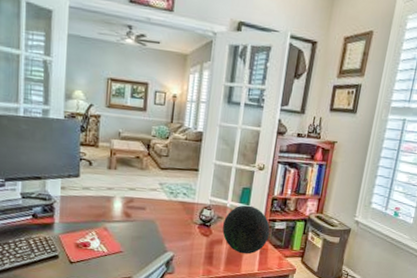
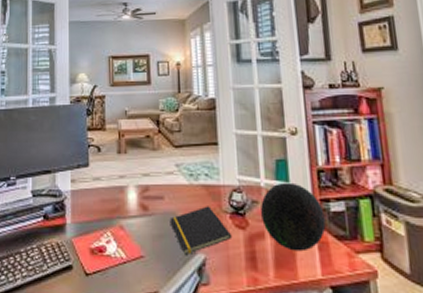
notepad: none [148,217,198,252] -> present [169,206,233,255]

